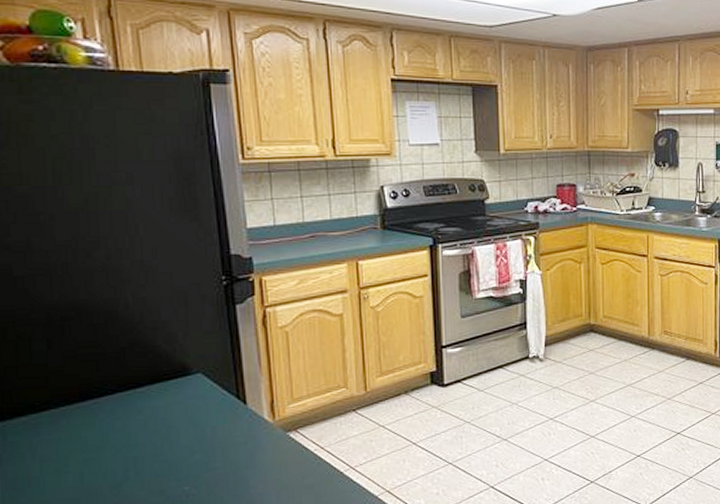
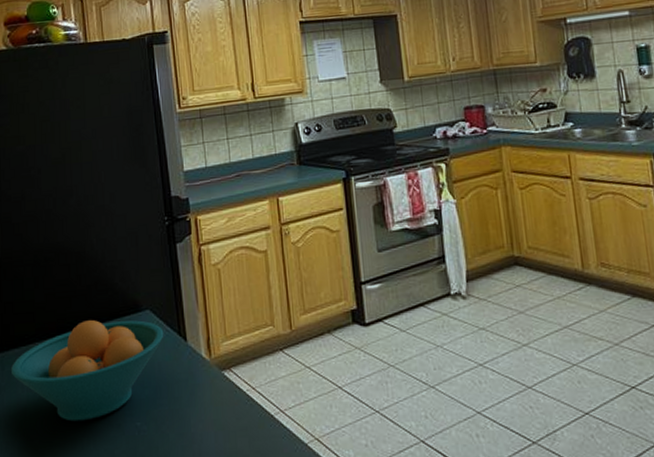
fruit bowl: none [17,384,219,491] -> present [11,320,164,422]

